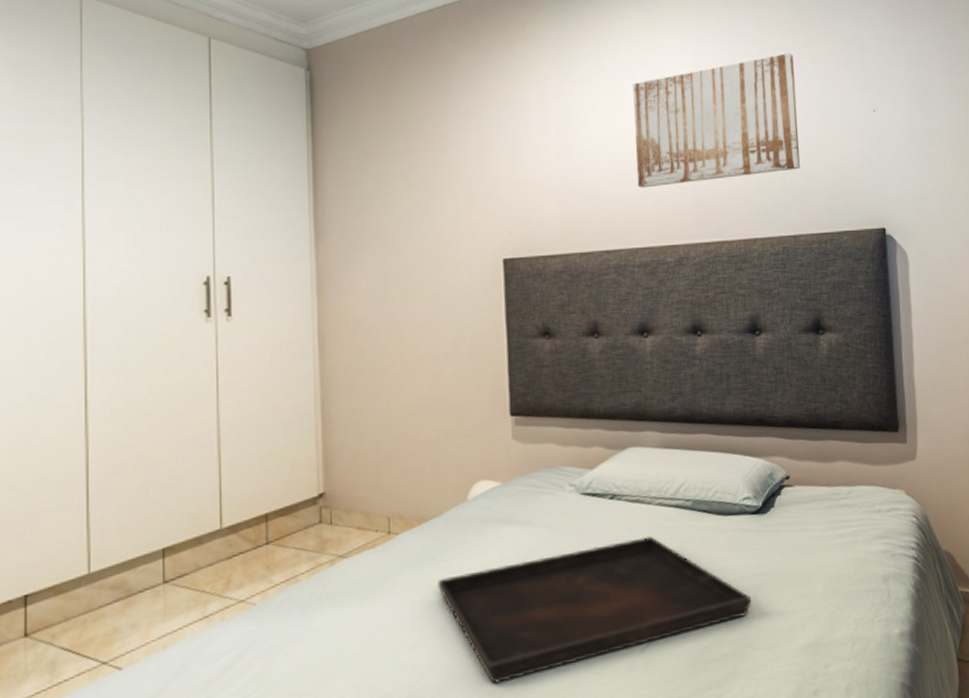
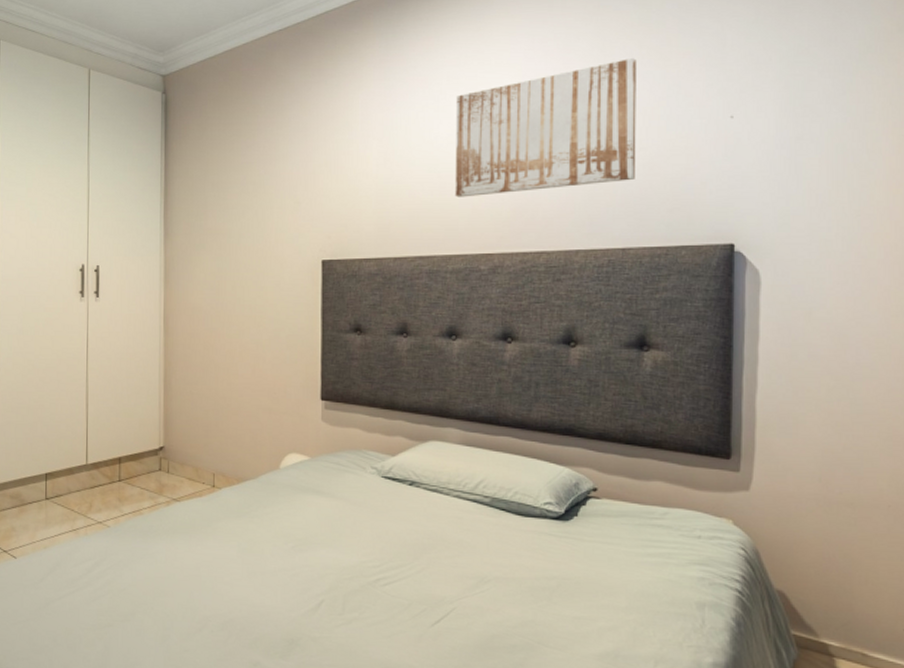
serving tray: present [437,535,752,684] -> none [251,523,546,628]

